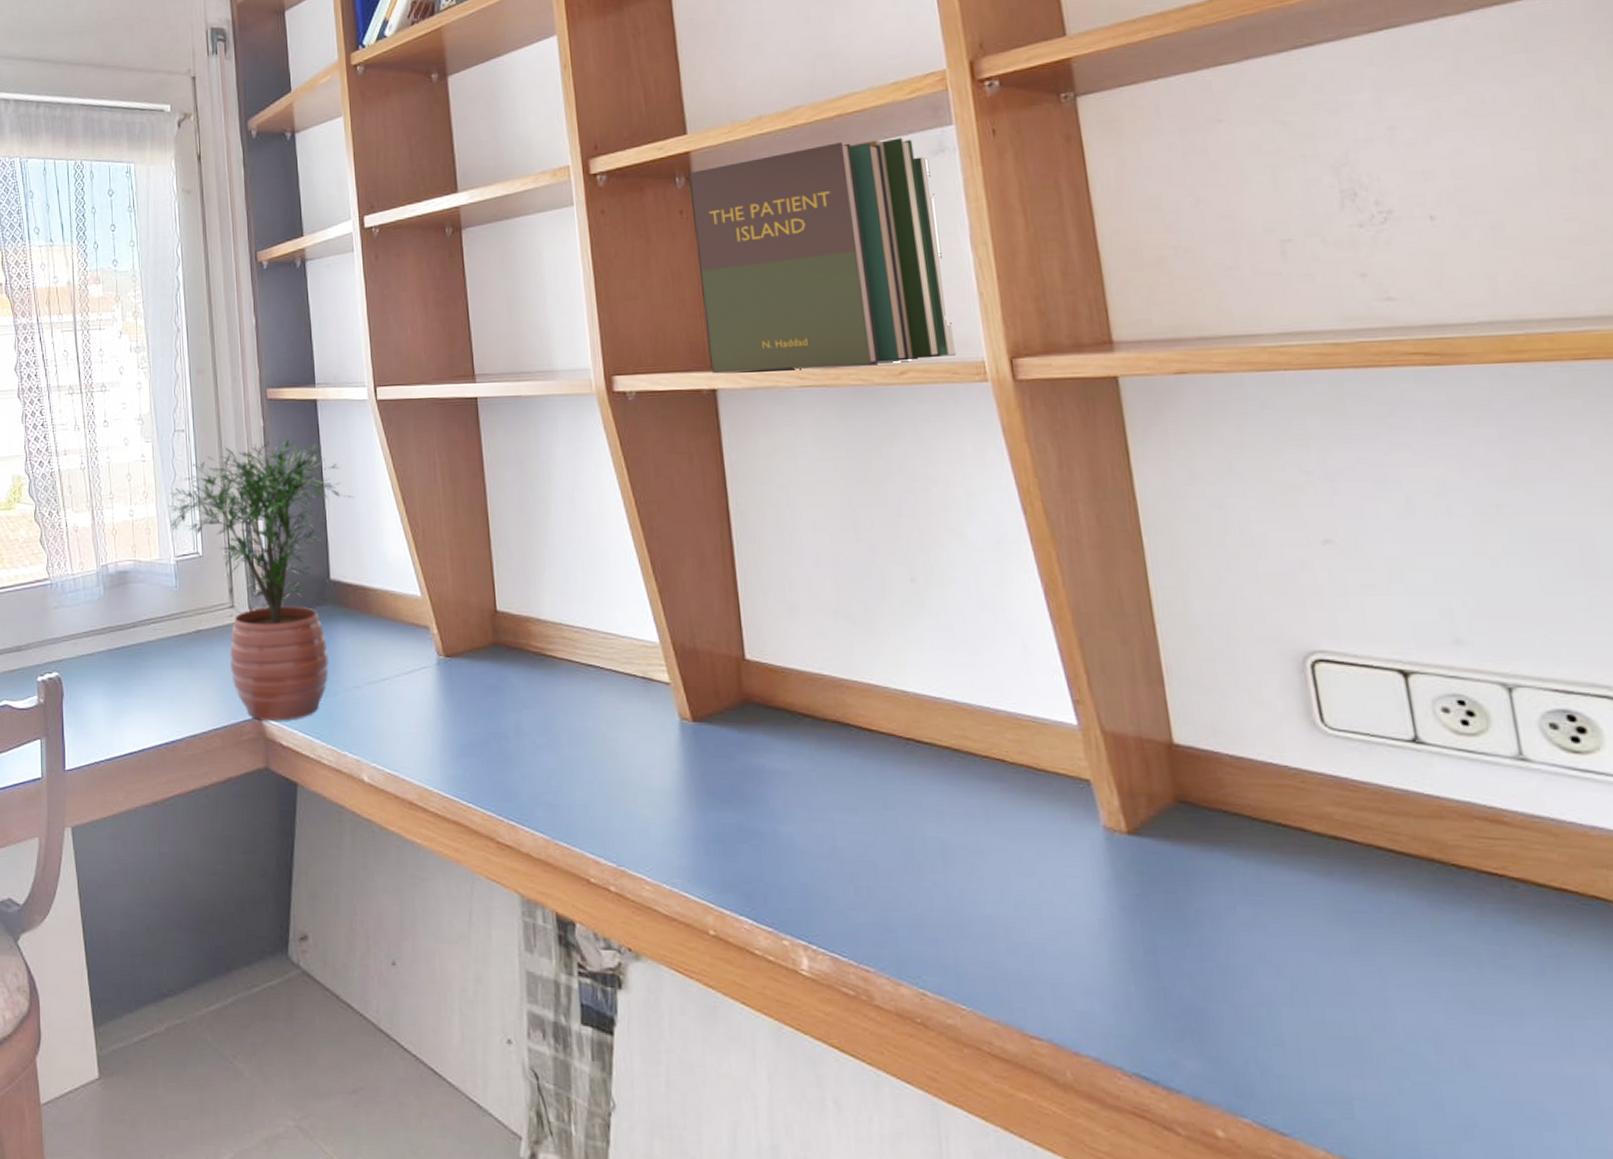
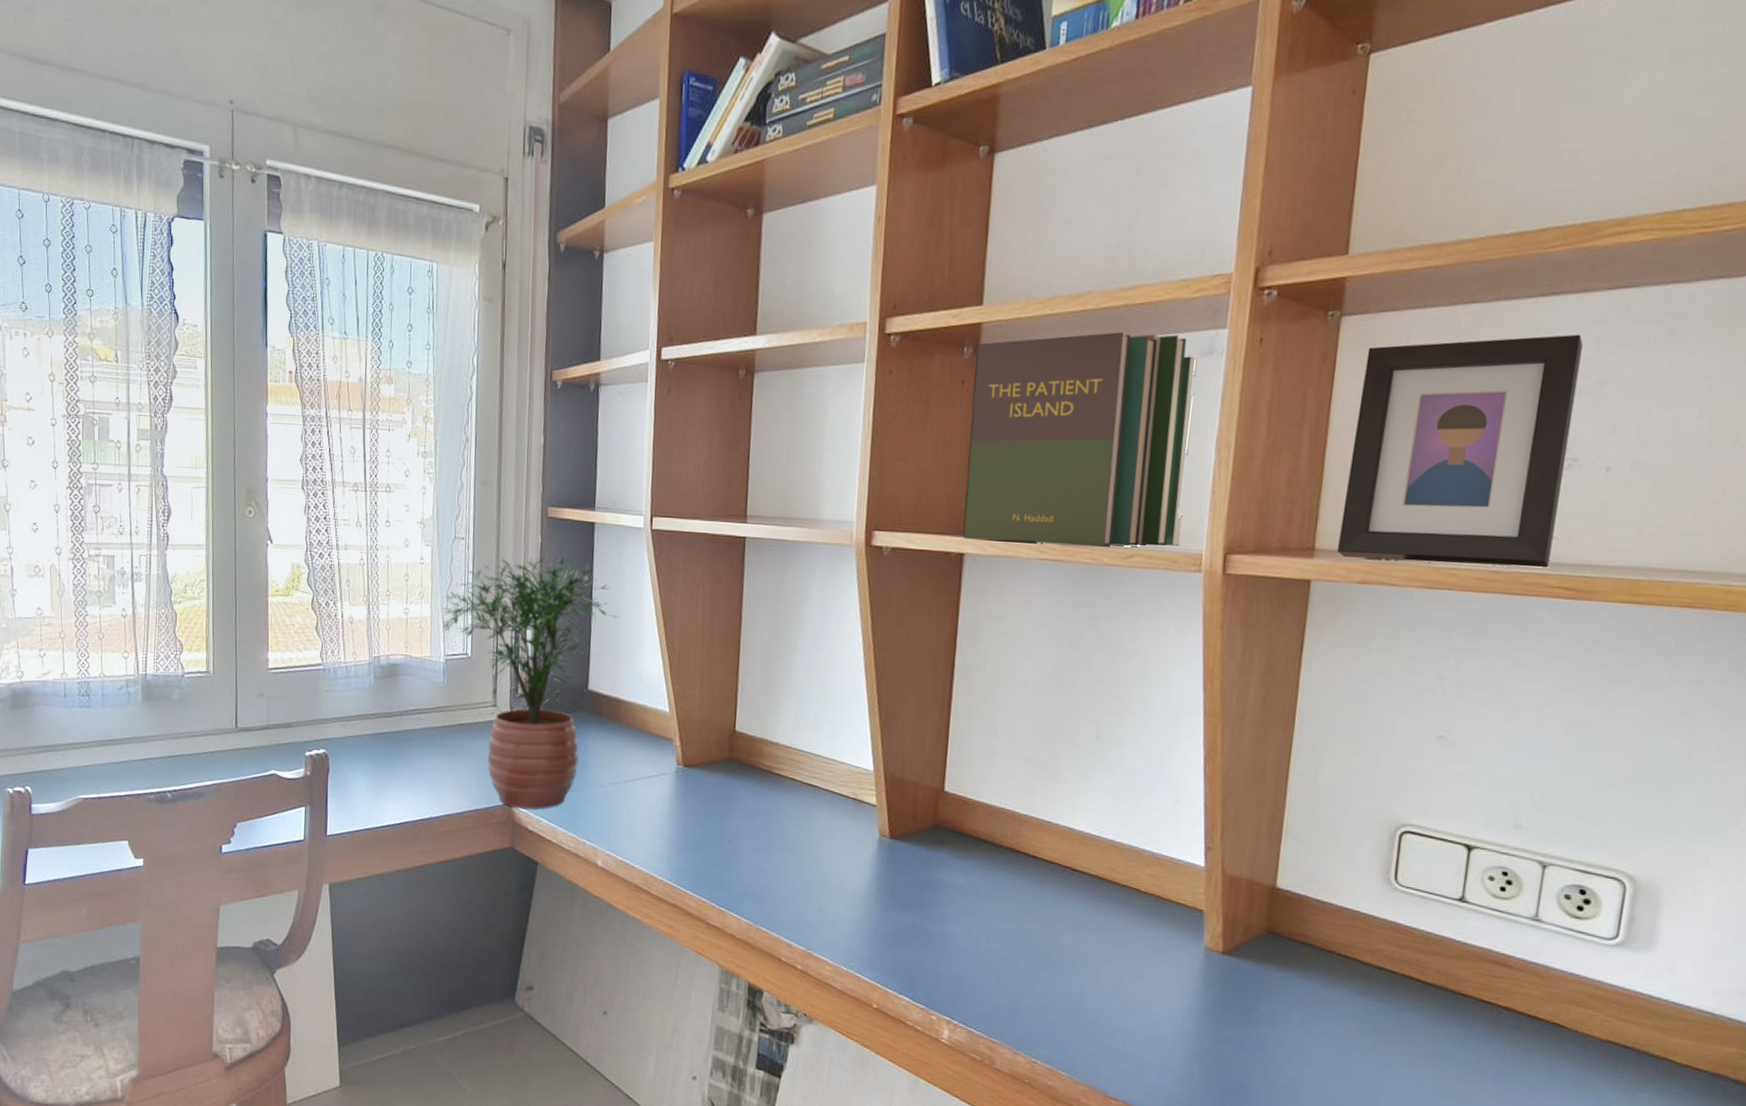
picture frame: none [1115,81,1397,347] -> present [1338,334,1583,568]

